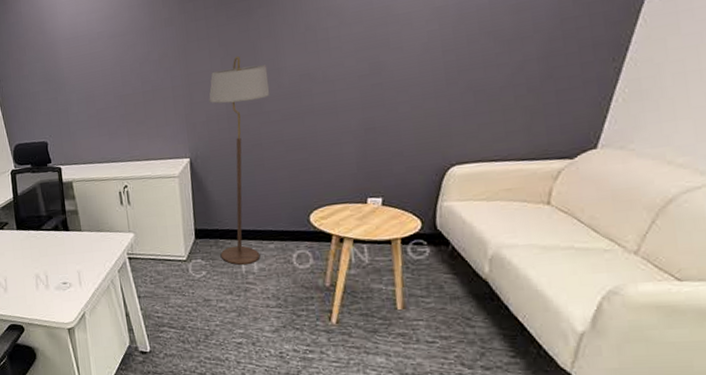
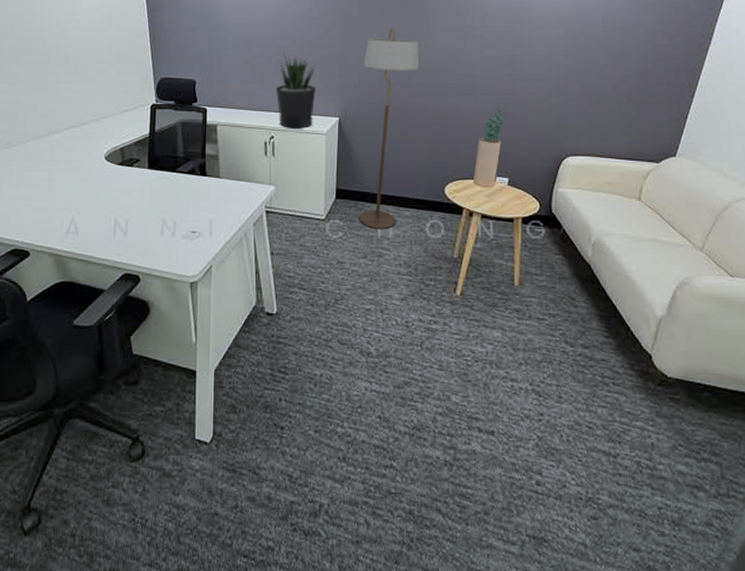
planter: none [122,101,164,176] -> present [276,53,316,128]
vase: none [341,121,374,211] -> present [474,106,505,187]

